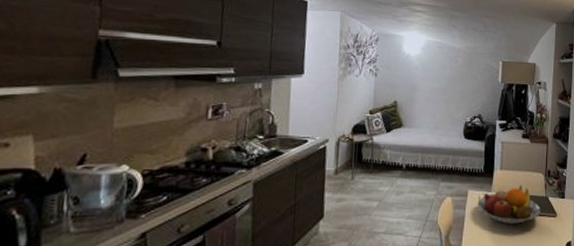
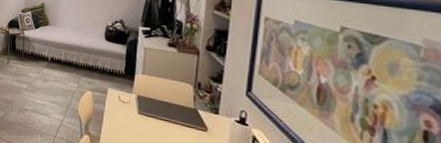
fruit bowl: present [477,185,540,224] -> none [117,92,187,130]

